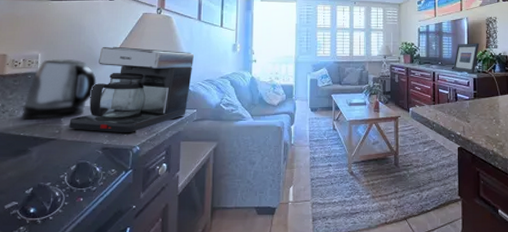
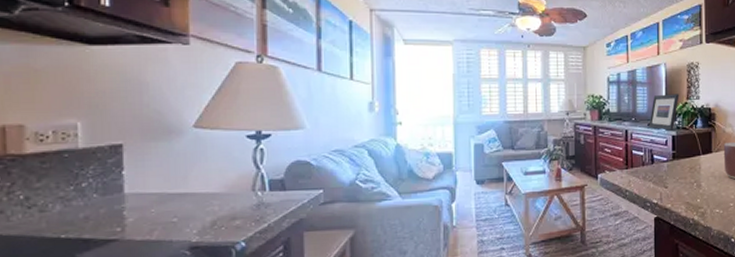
kettle: present [21,58,97,121] -> none [59,127,173,217]
coffee maker: present [69,46,195,133] -> none [136,109,316,226]

